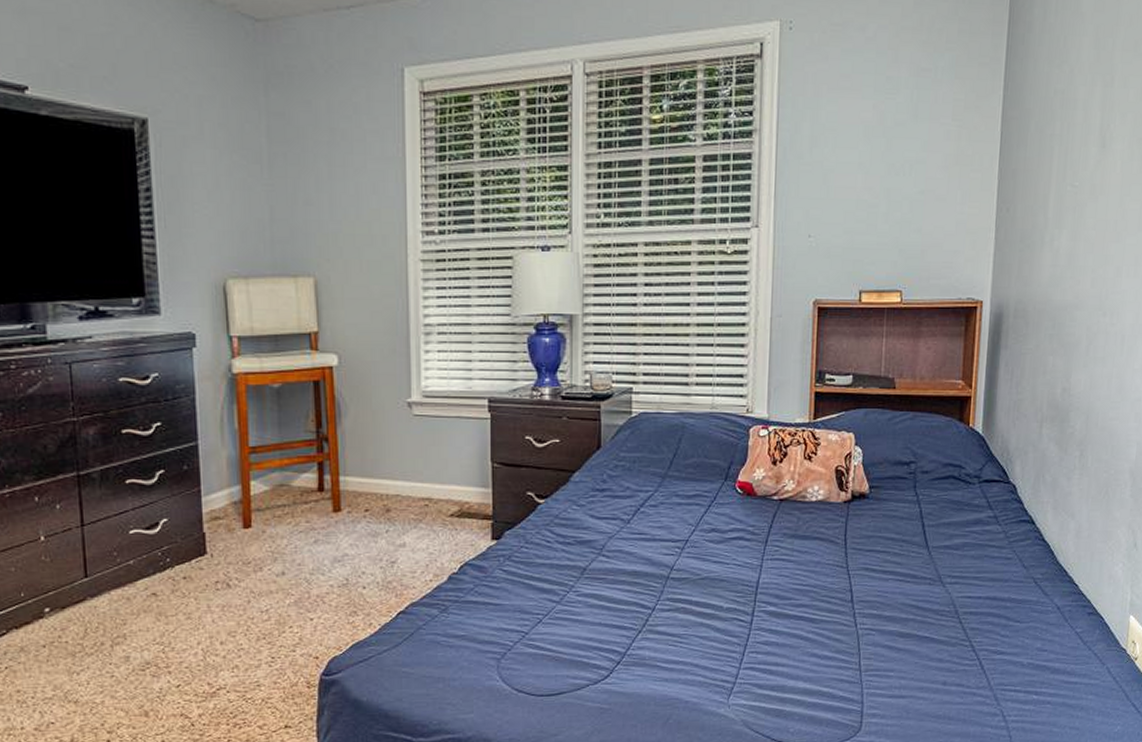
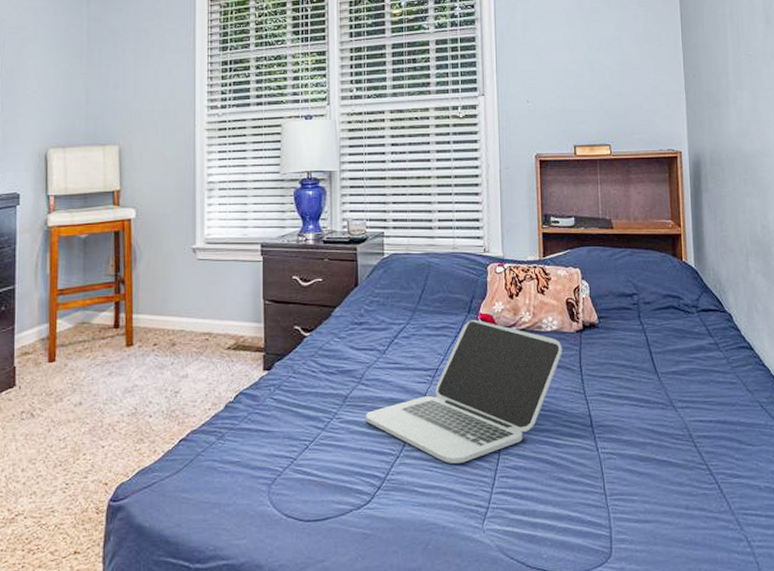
laptop: none [605,487,827,639] -> present [365,319,562,464]

